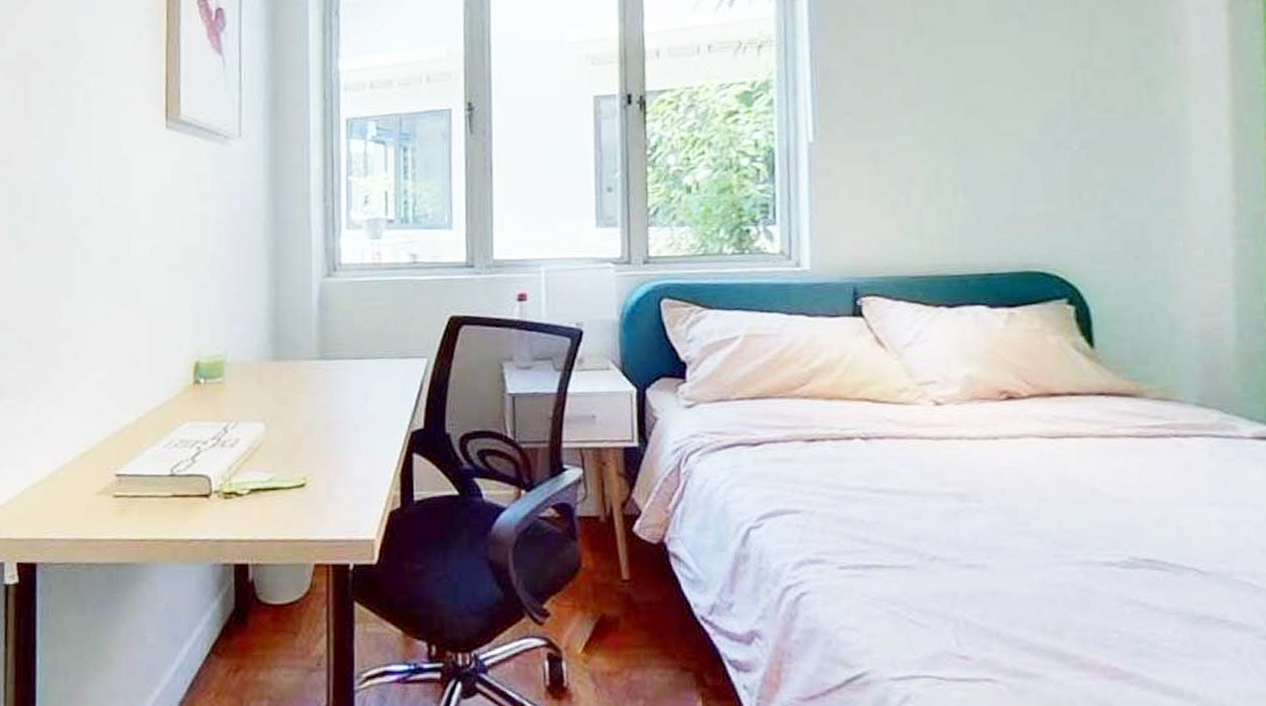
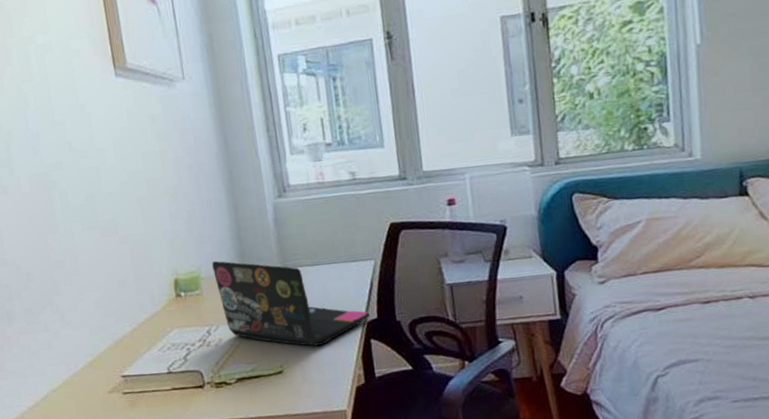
laptop: none [241,344,416,456] -> present [212,260,371,346]

